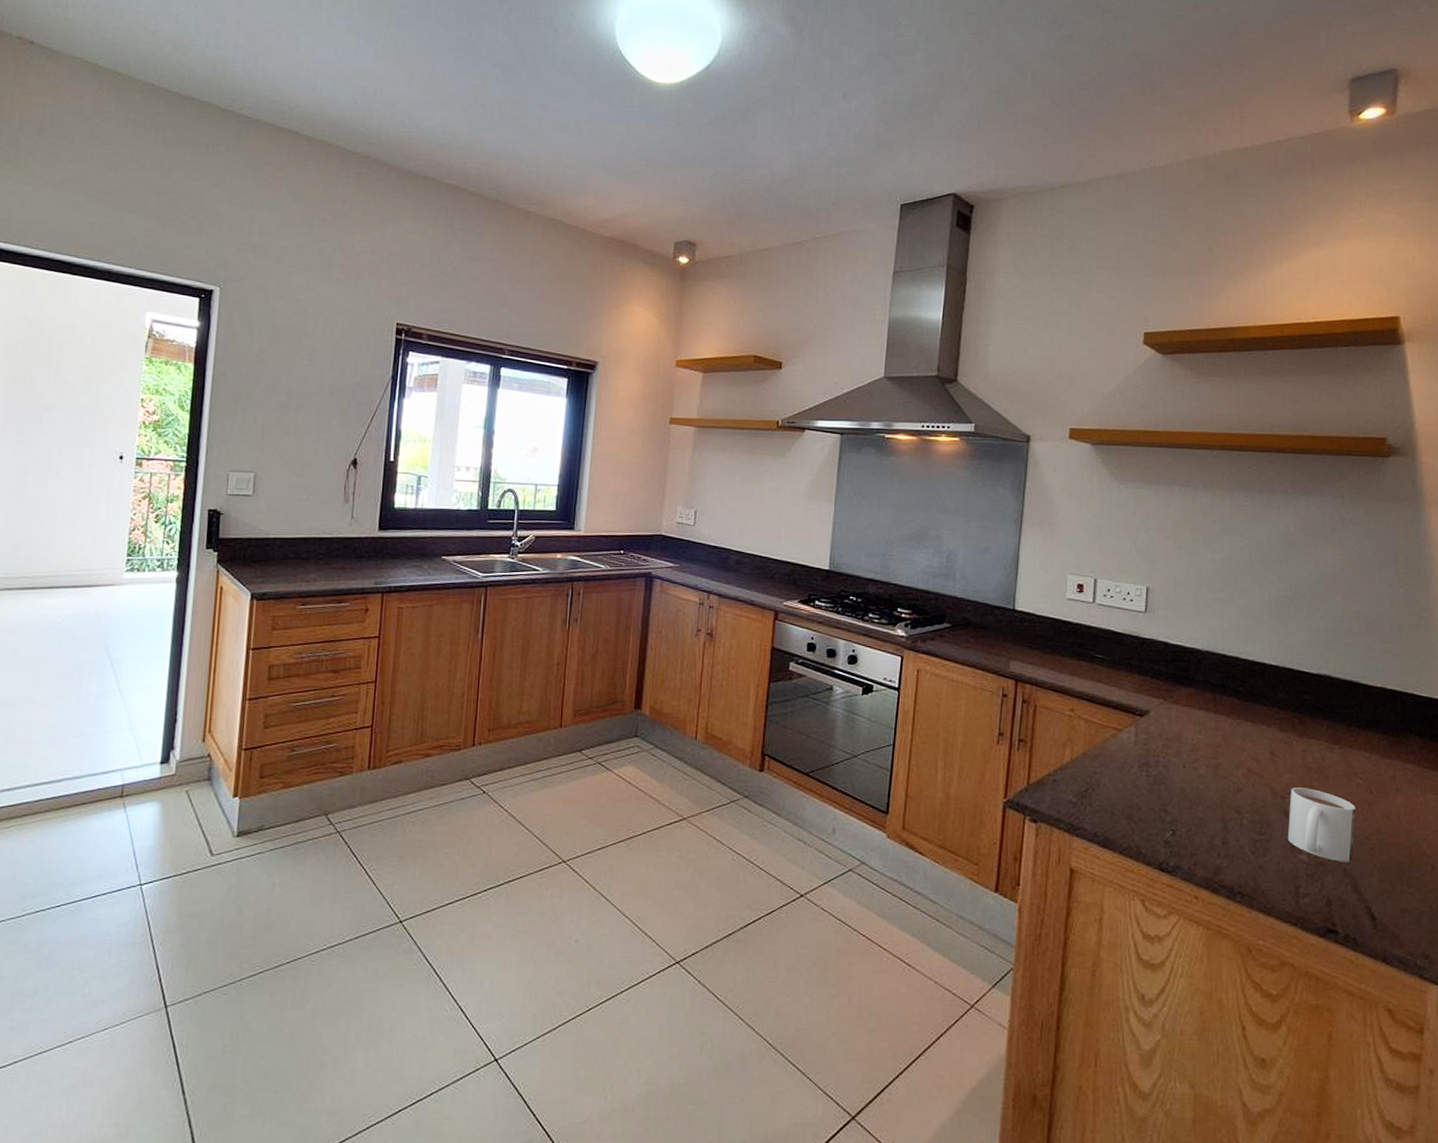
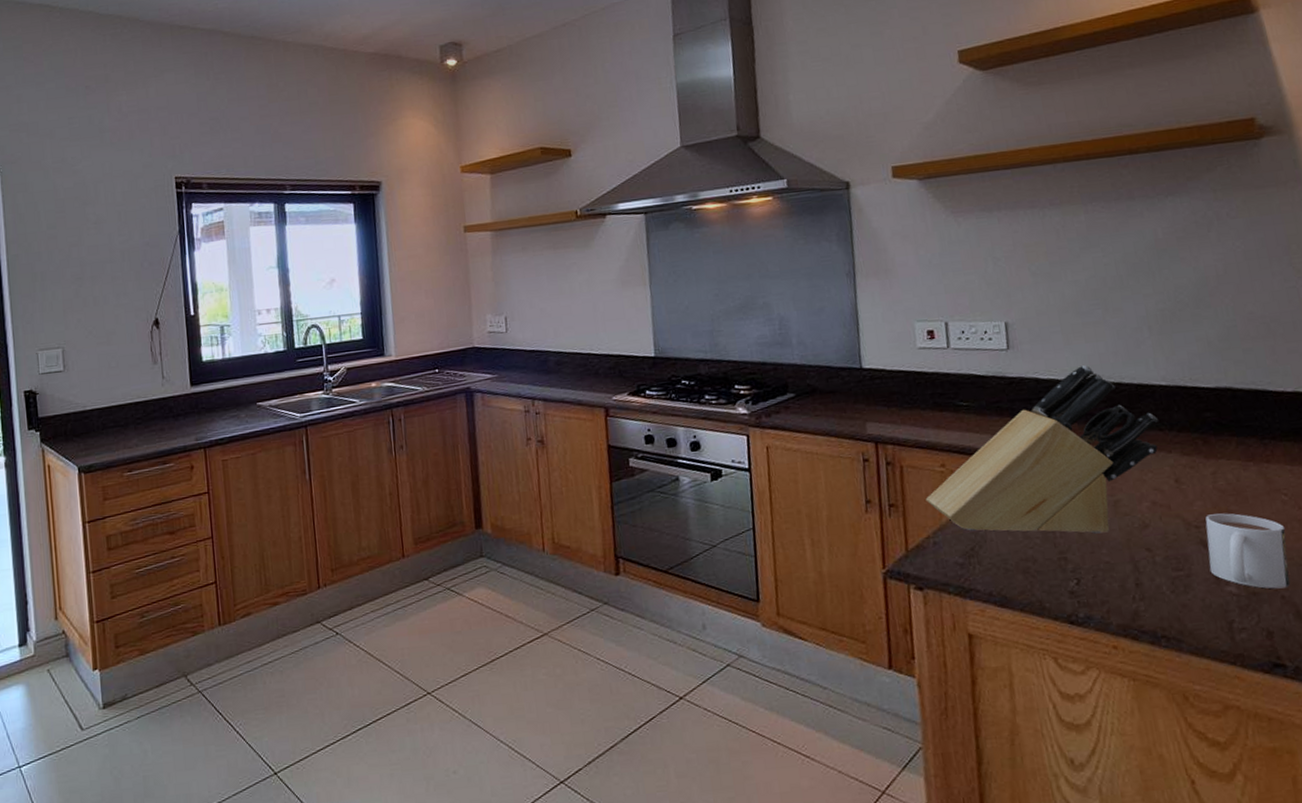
knife block: none [1052,636,1265,792] -> present [925,364,1159,534]

